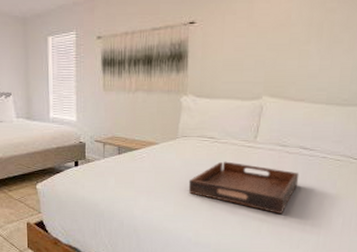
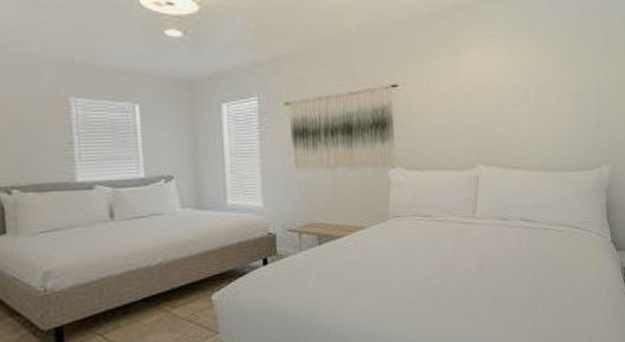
serving tray: present [188,161,299,215] -> none [405,242,524,299]

